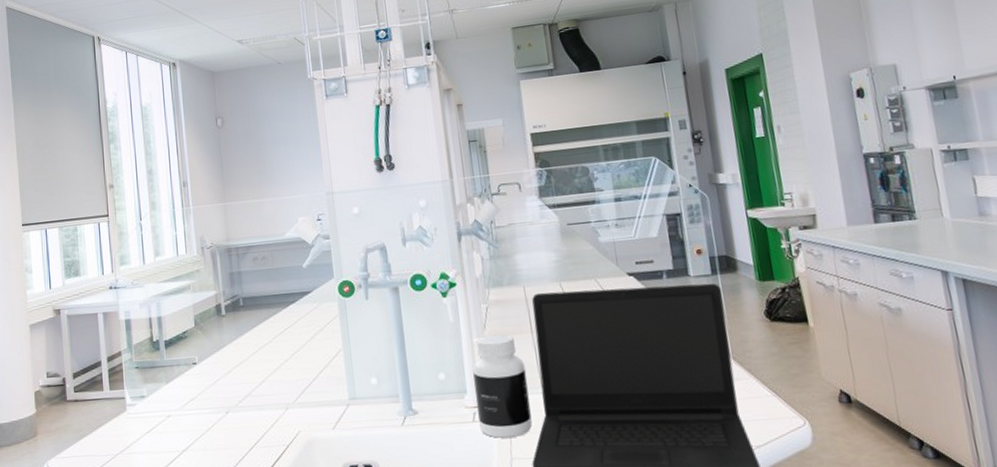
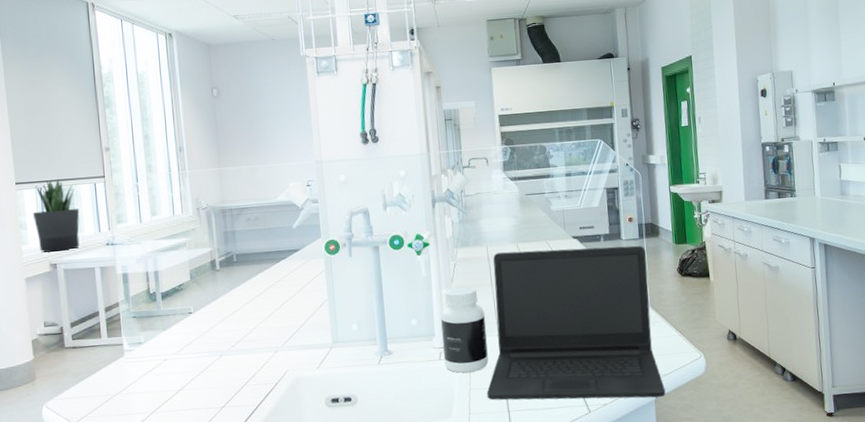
planter: none [37,218,84,297] -> present [32,178,80,253]

